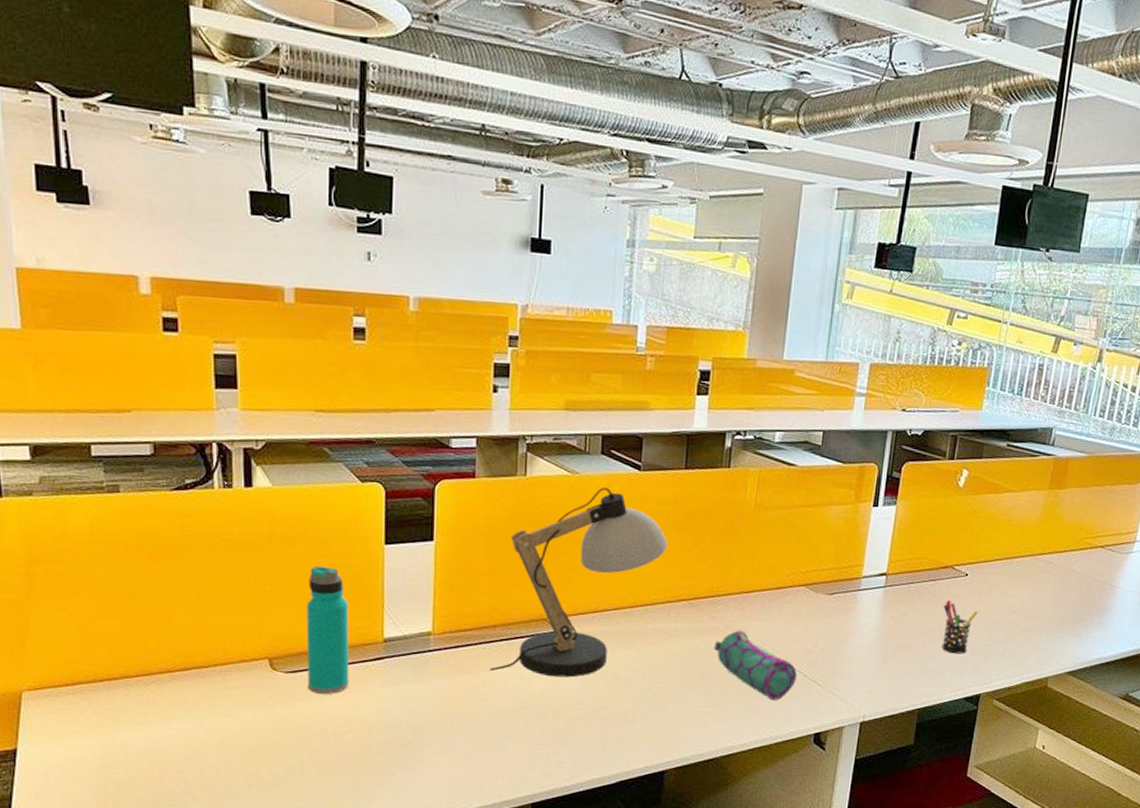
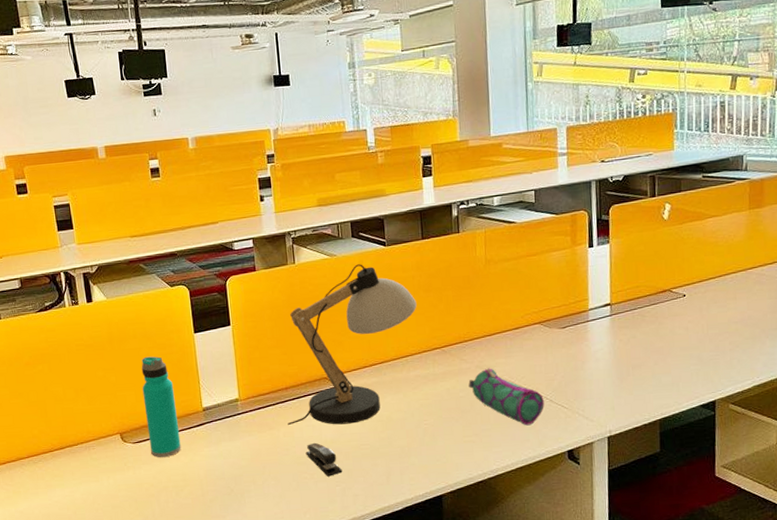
stapler: none [507,695,550,737] -> present [305,442,343,477]
pen holder: present [942,600,978,654] -> none [667,320,701,367]

